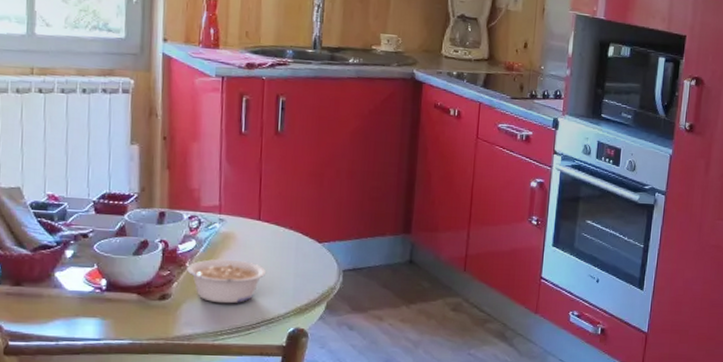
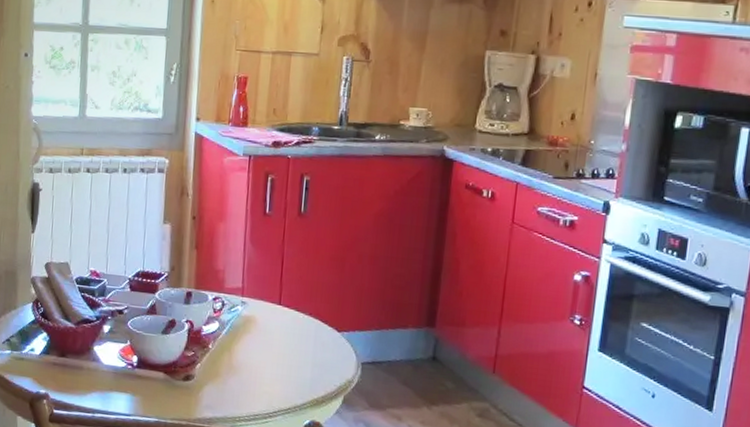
legume: present [187,259,267,304] -> none [209,342,285,390]

